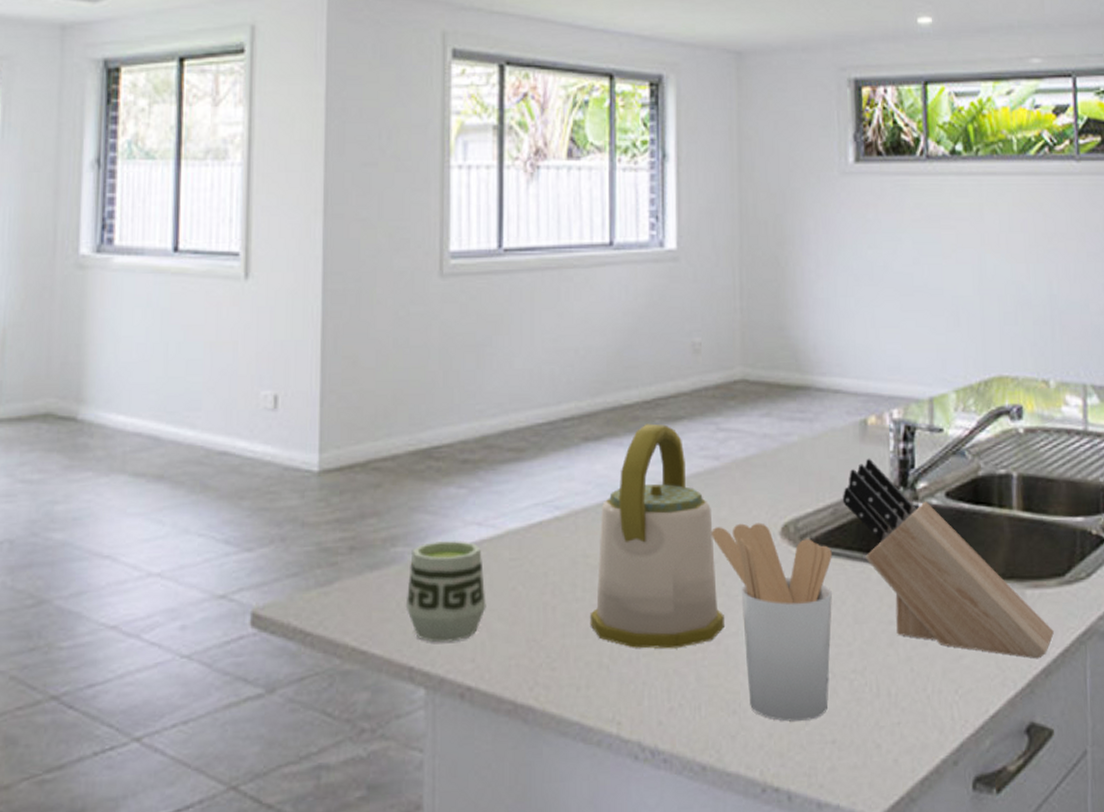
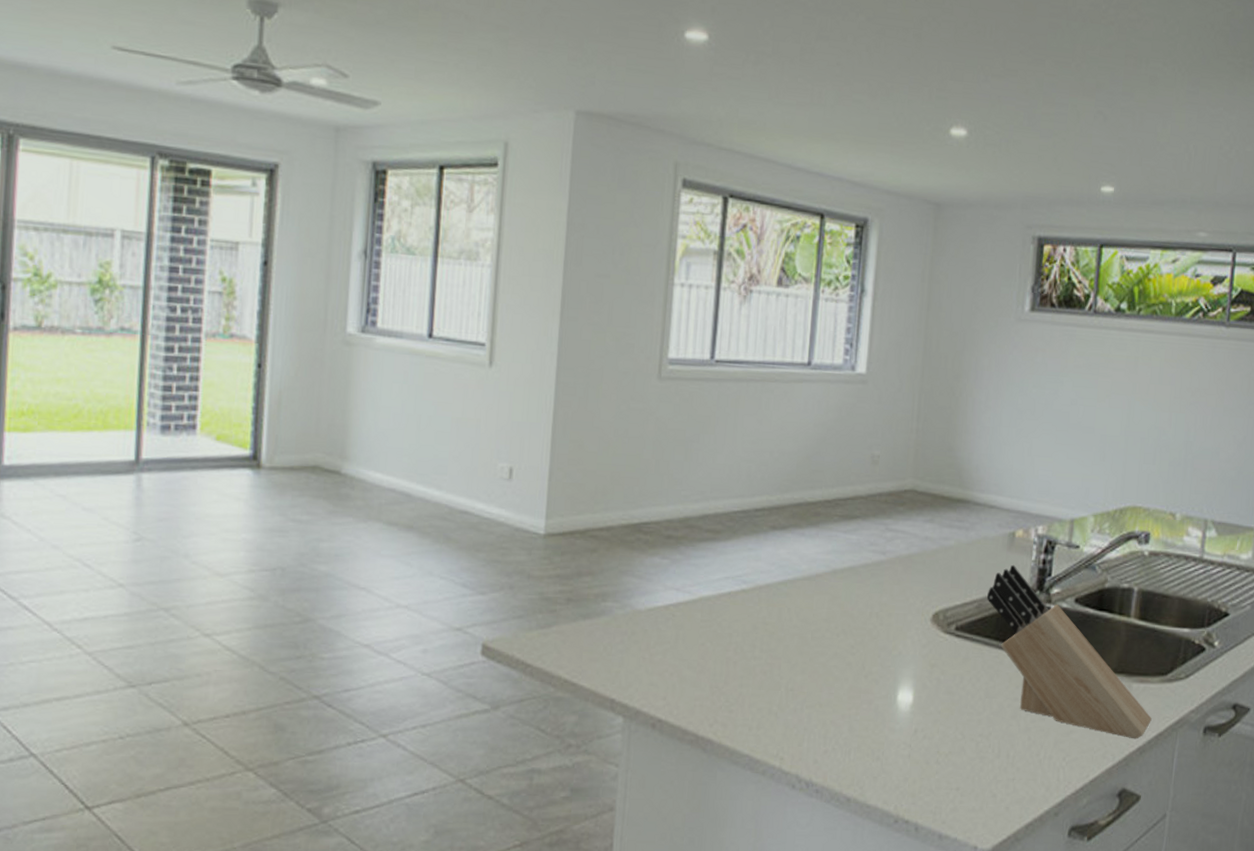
cup: present [405,541,486,643] -> none [611,600,679,682]
kettle: present [589,423,724,649] -> none [764,519,877,704]
utensil holder: present [712,522,832,722] -> none [873,608,973,770]

